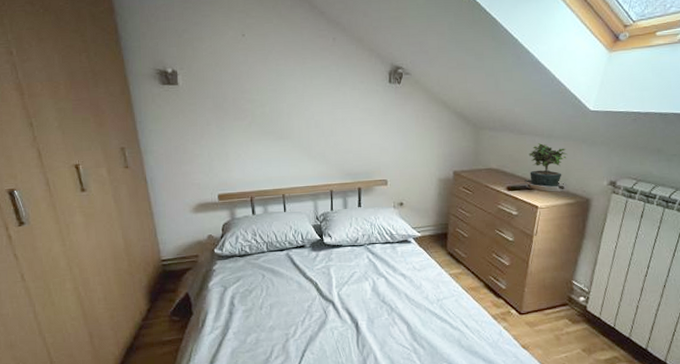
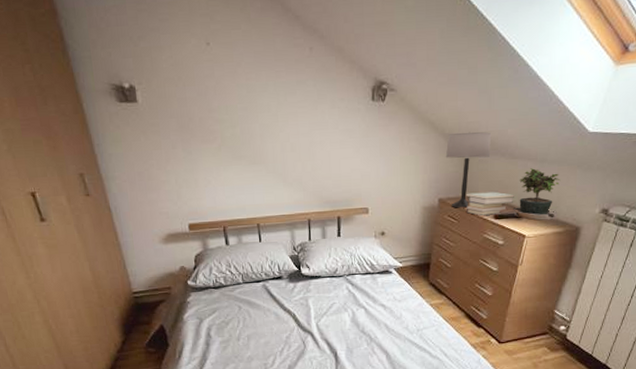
table lamp: none [458,110,501,180] -> present [445,132,492,208]
books: none [479,165,525,187] -> present [466,191,514,216]

